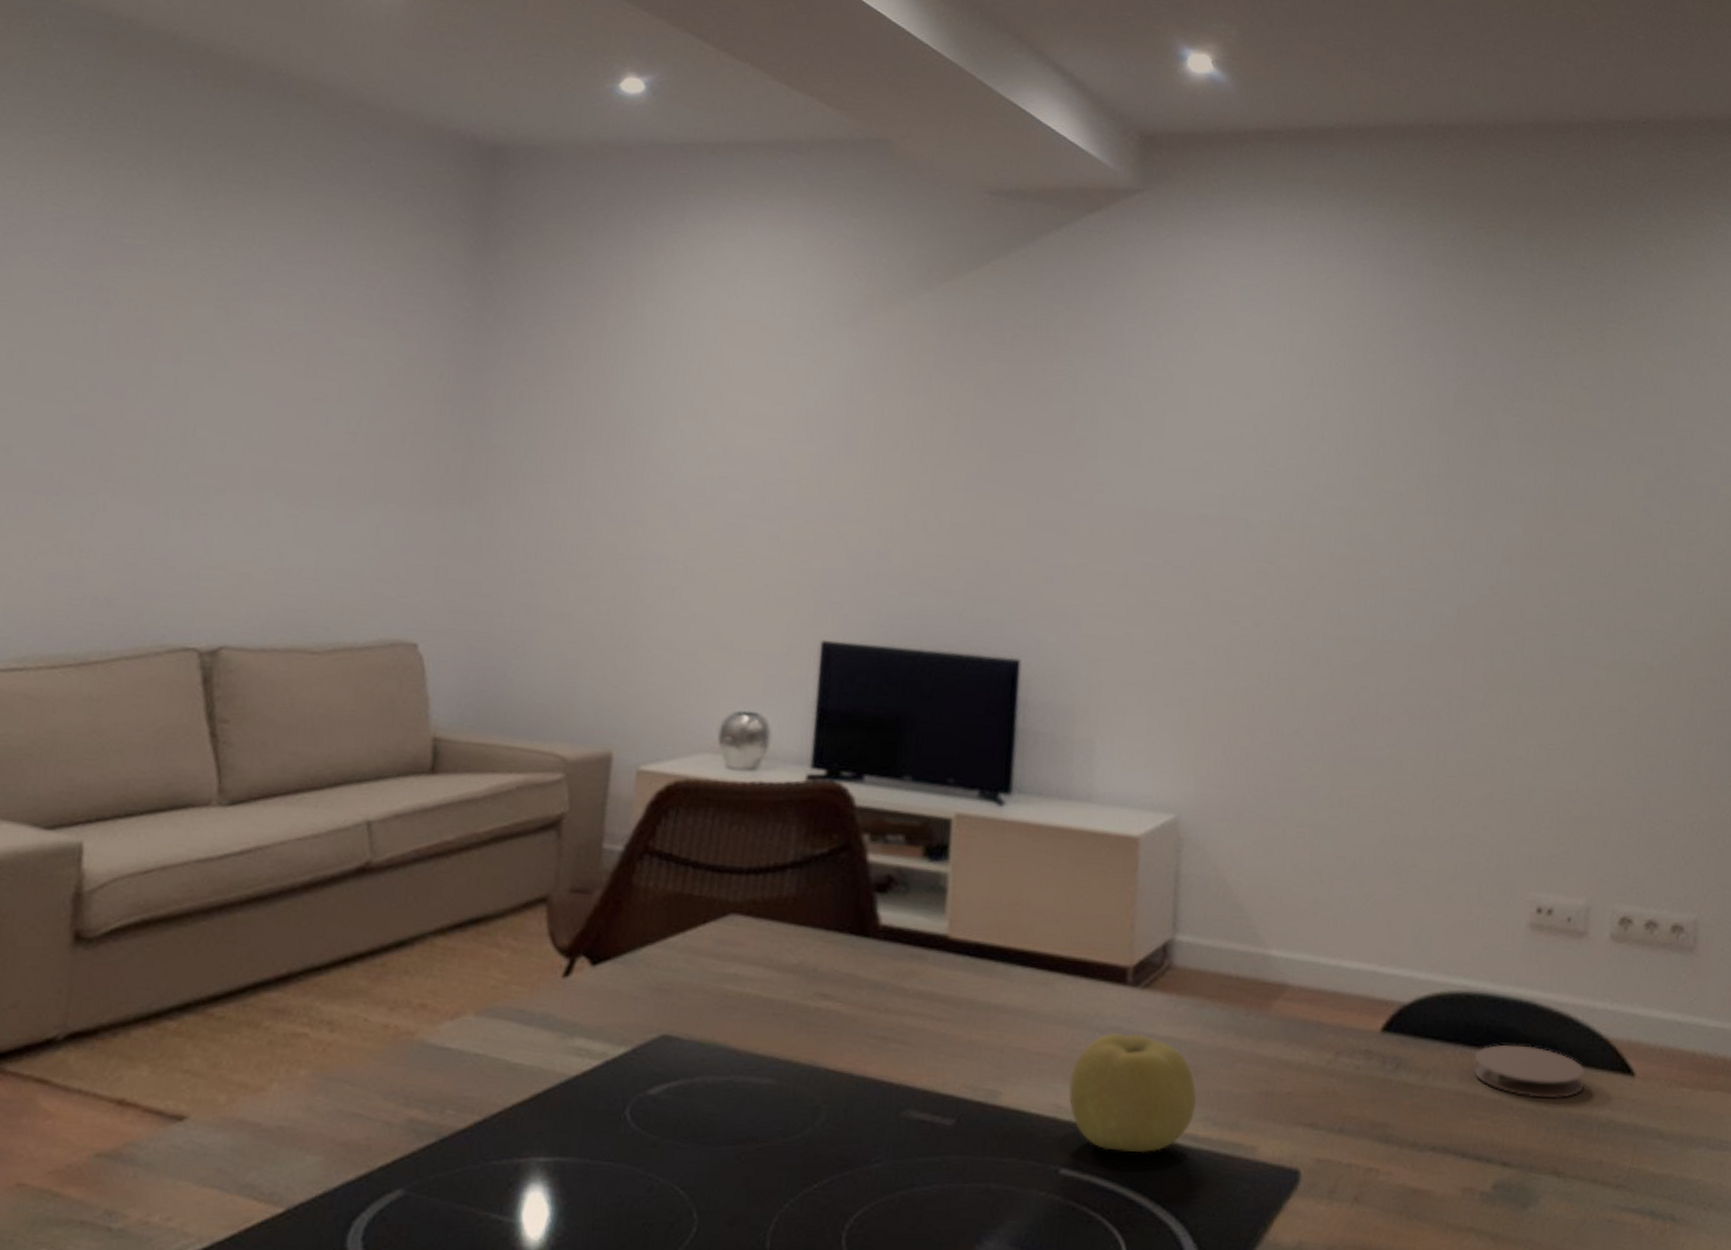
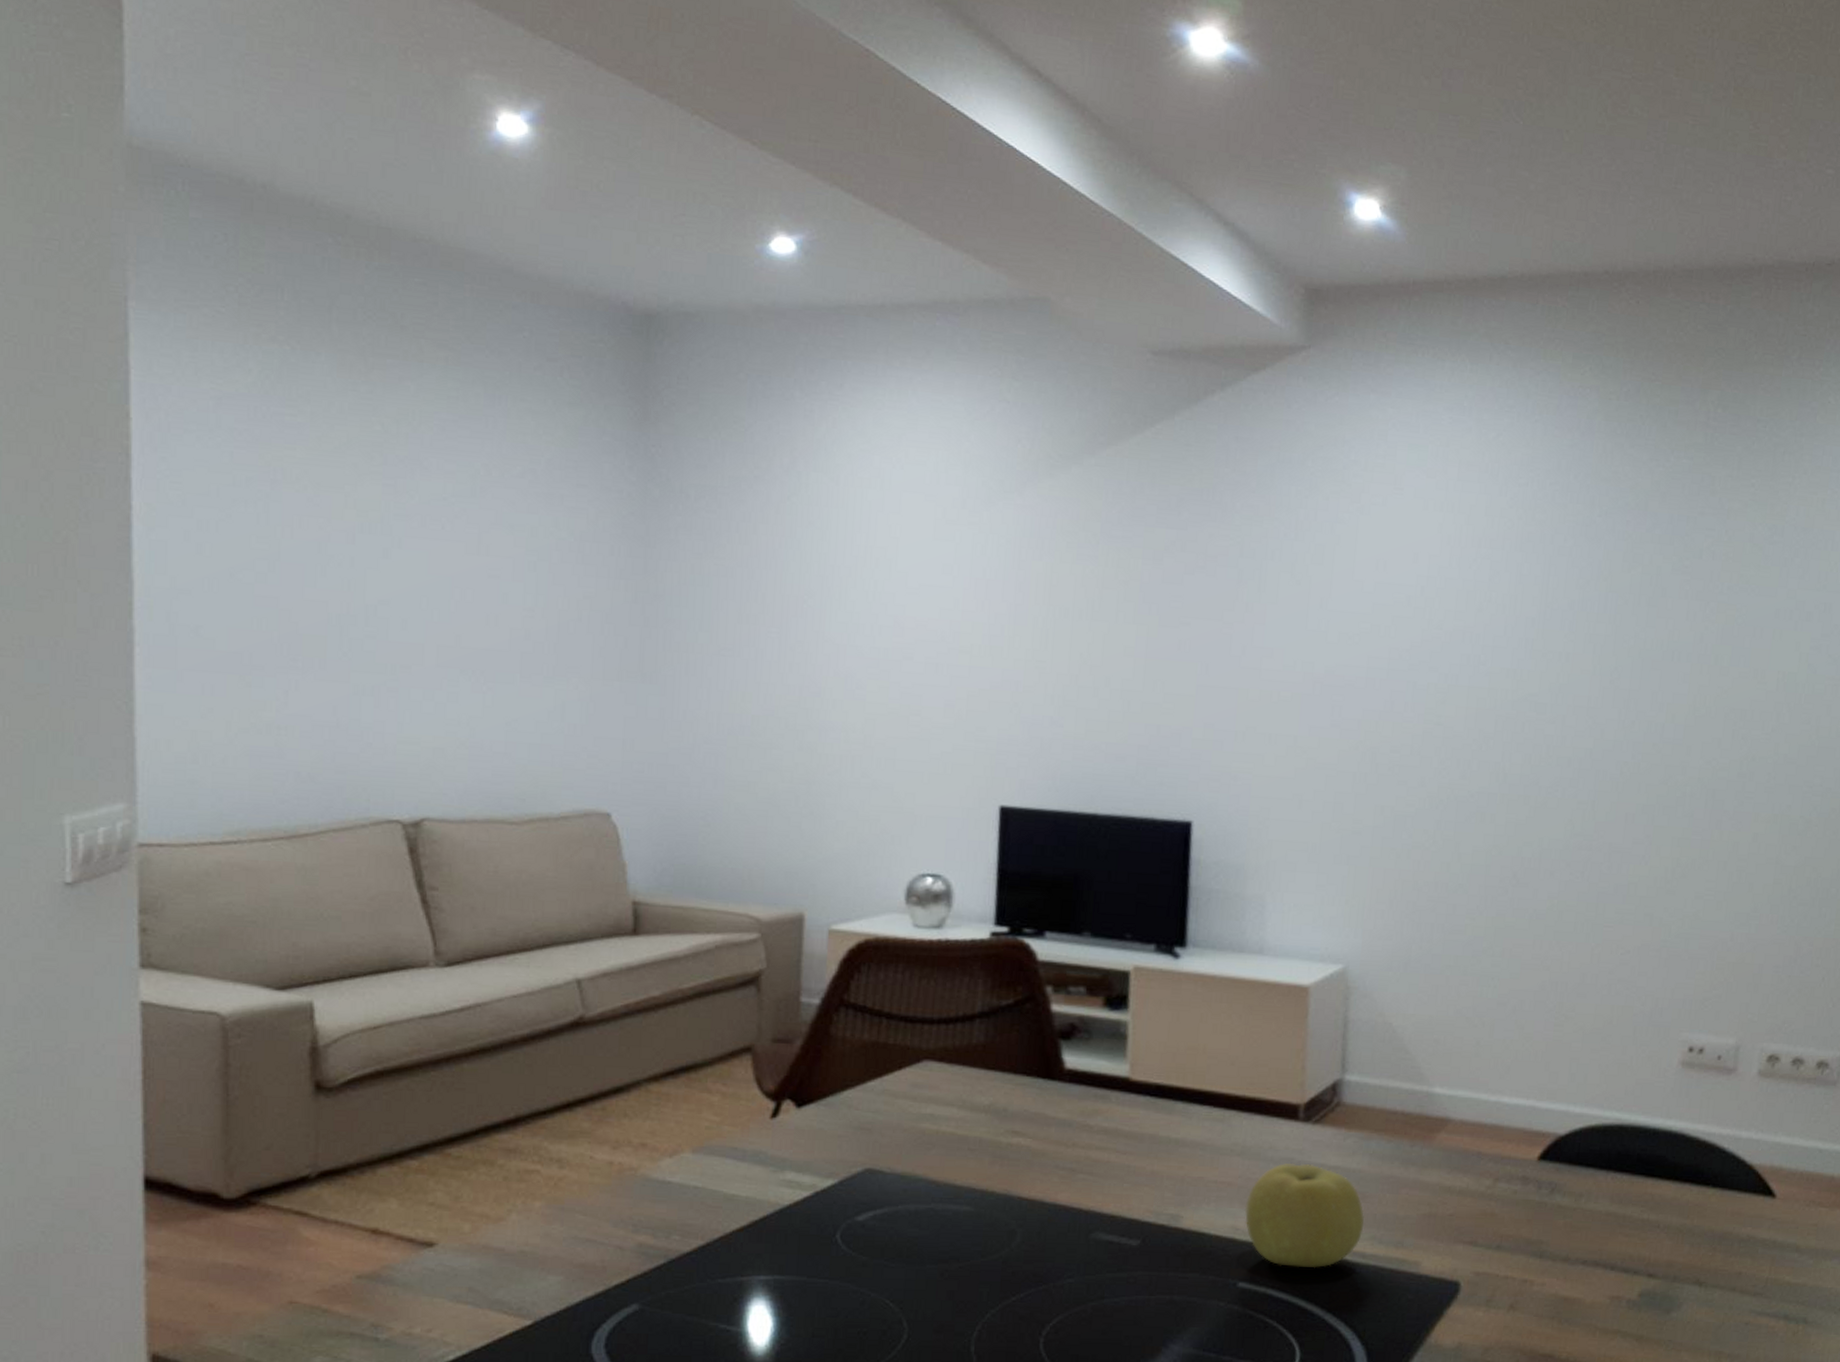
coaster: present [1474,1044,1584,1099] -> none [1624,1170,1728,1218]

